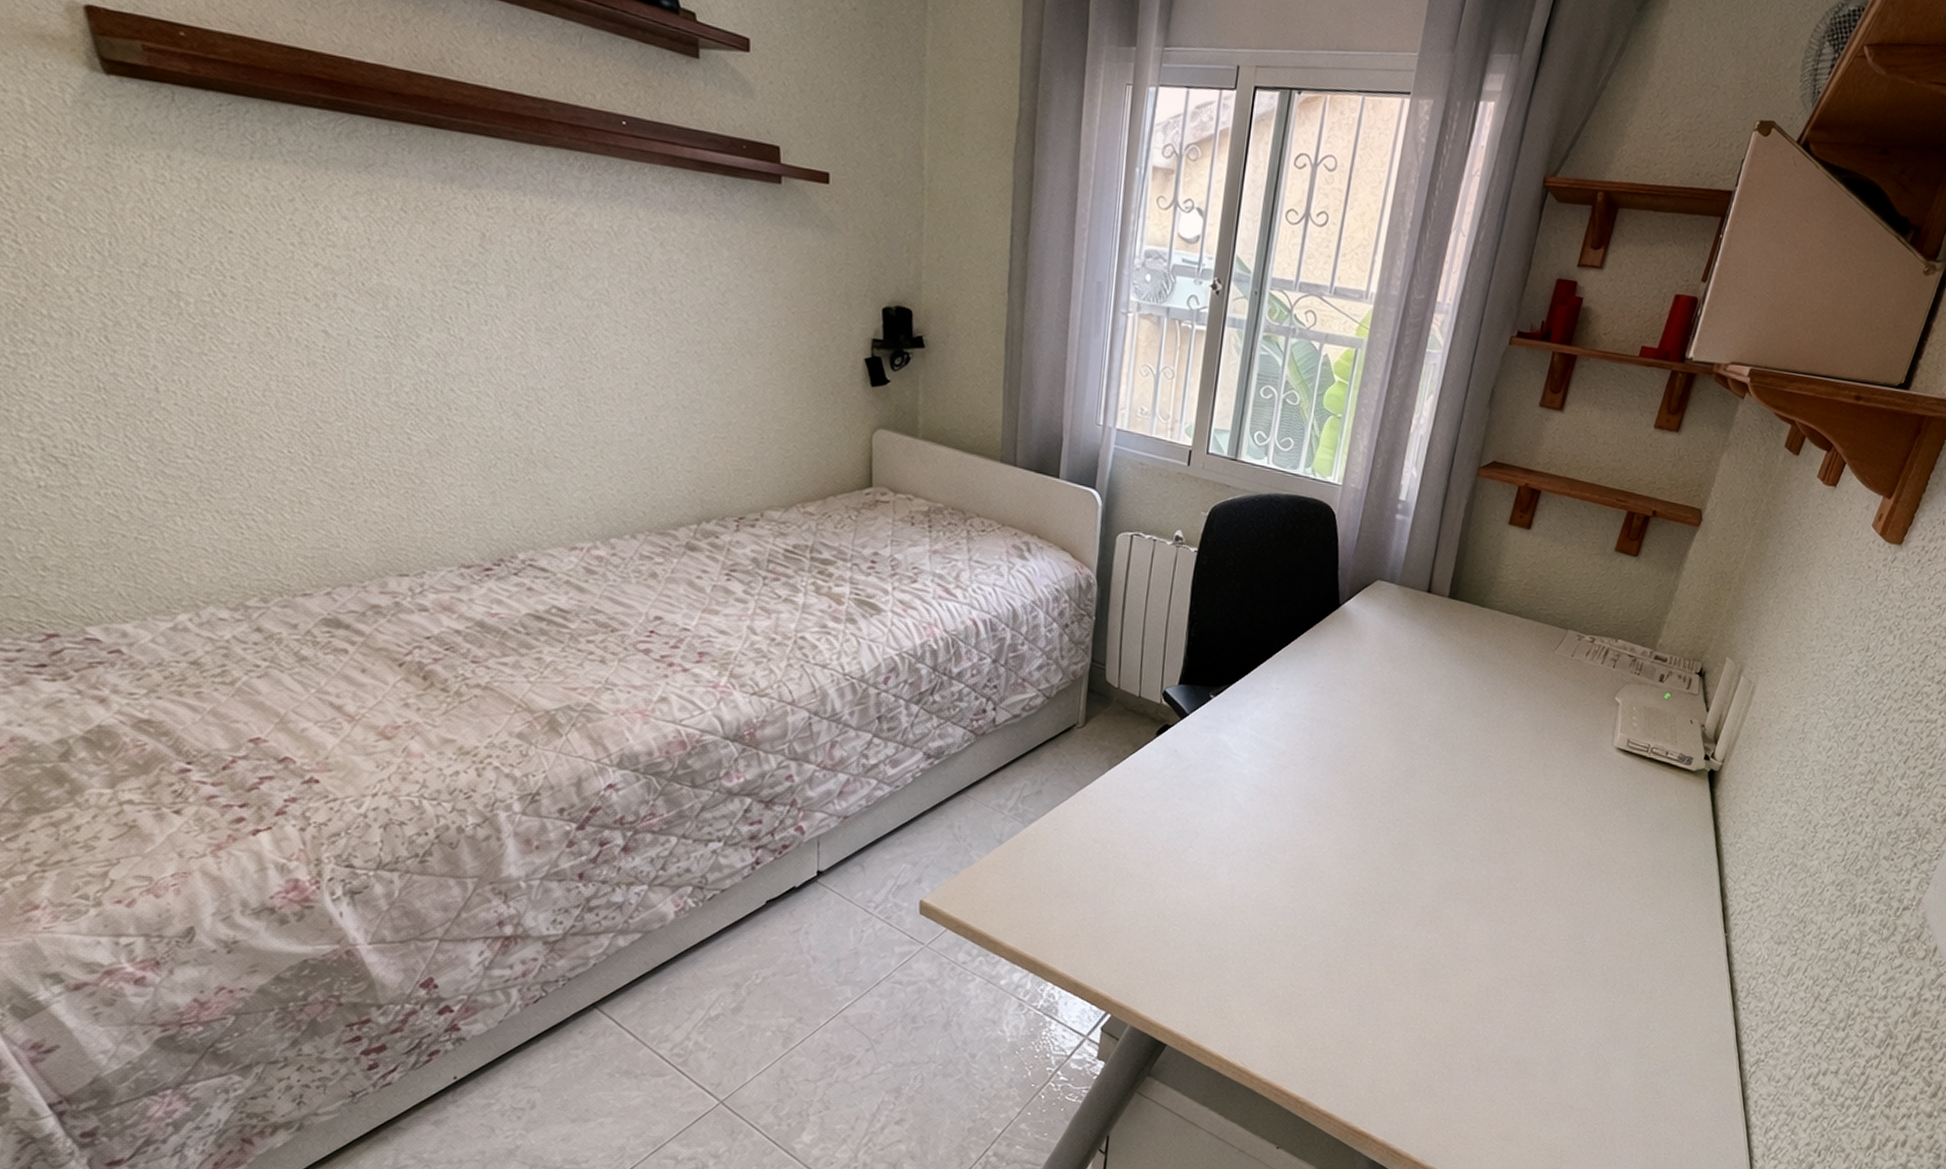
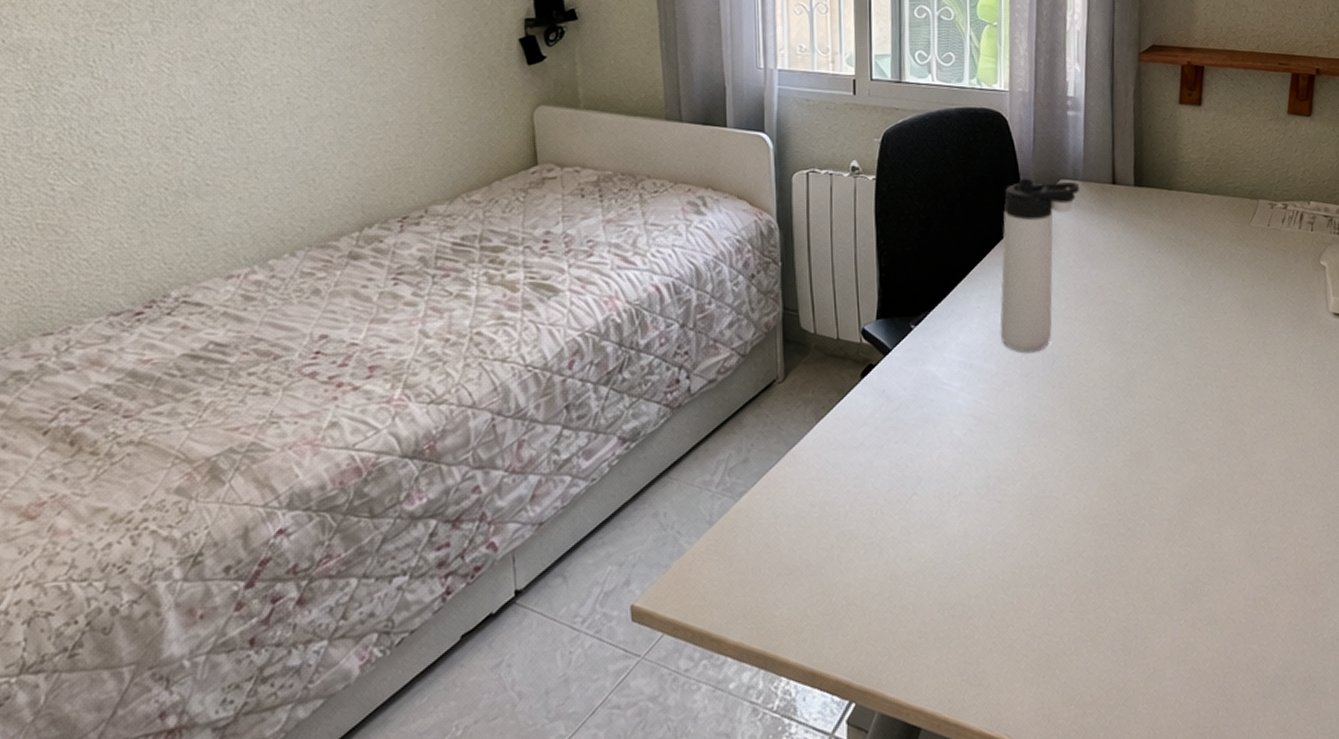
thermos bottle: none [1294,573,1395,739] -> present [1000,178,1080,353]

